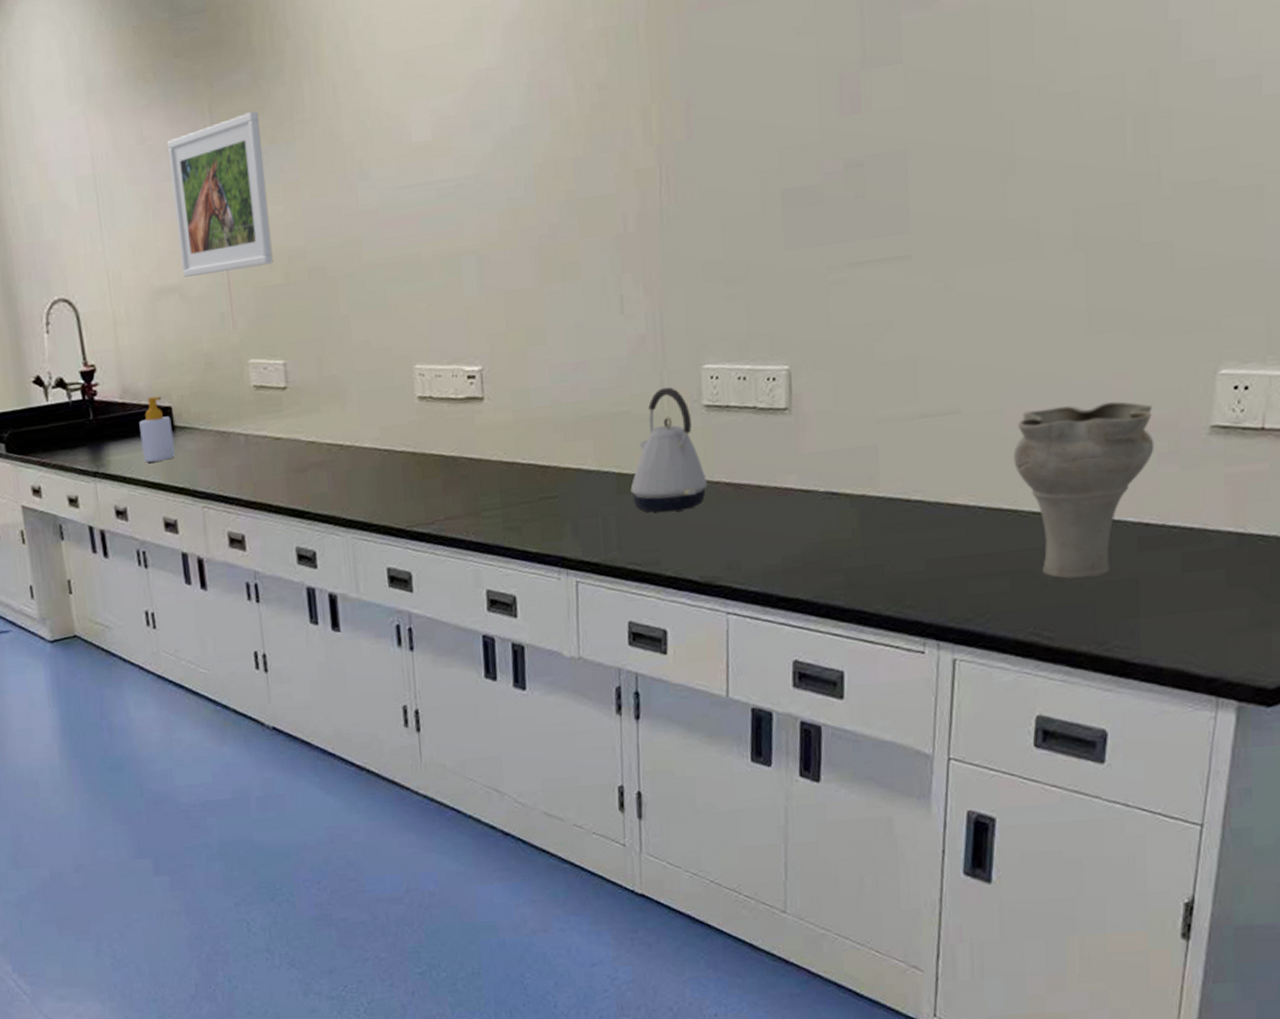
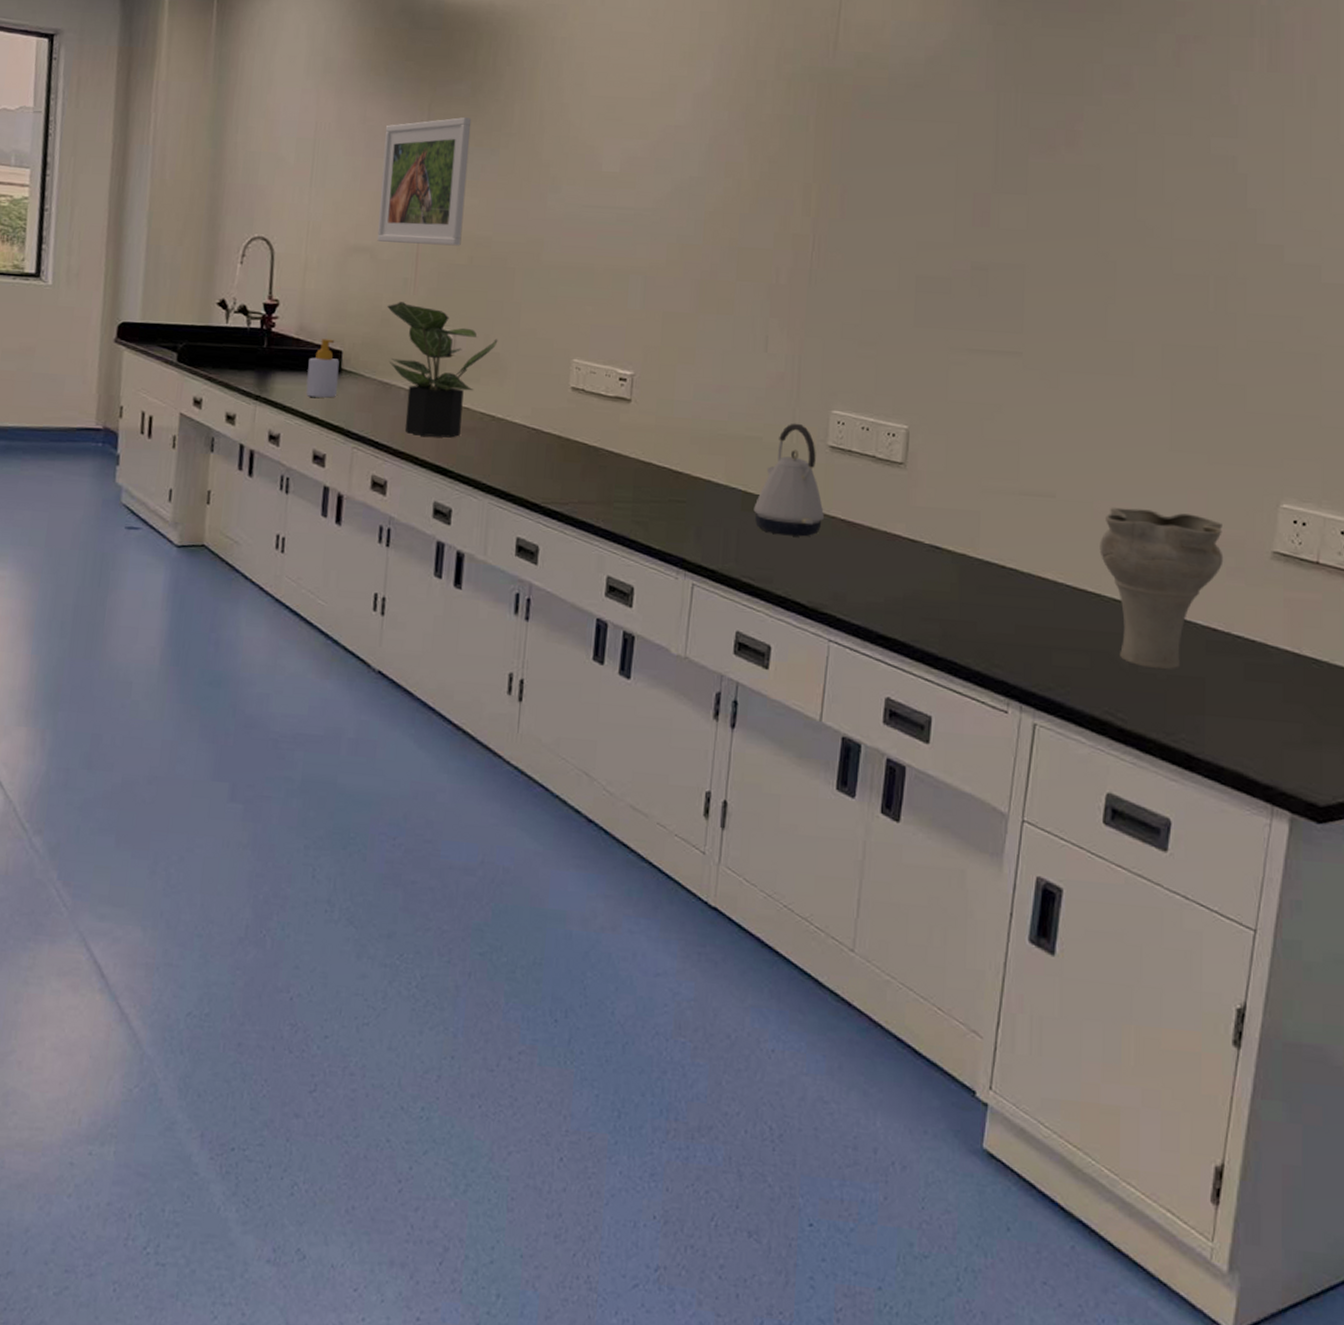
potted plant: none [208,339,332,481] -> present [387,302,498,438]

